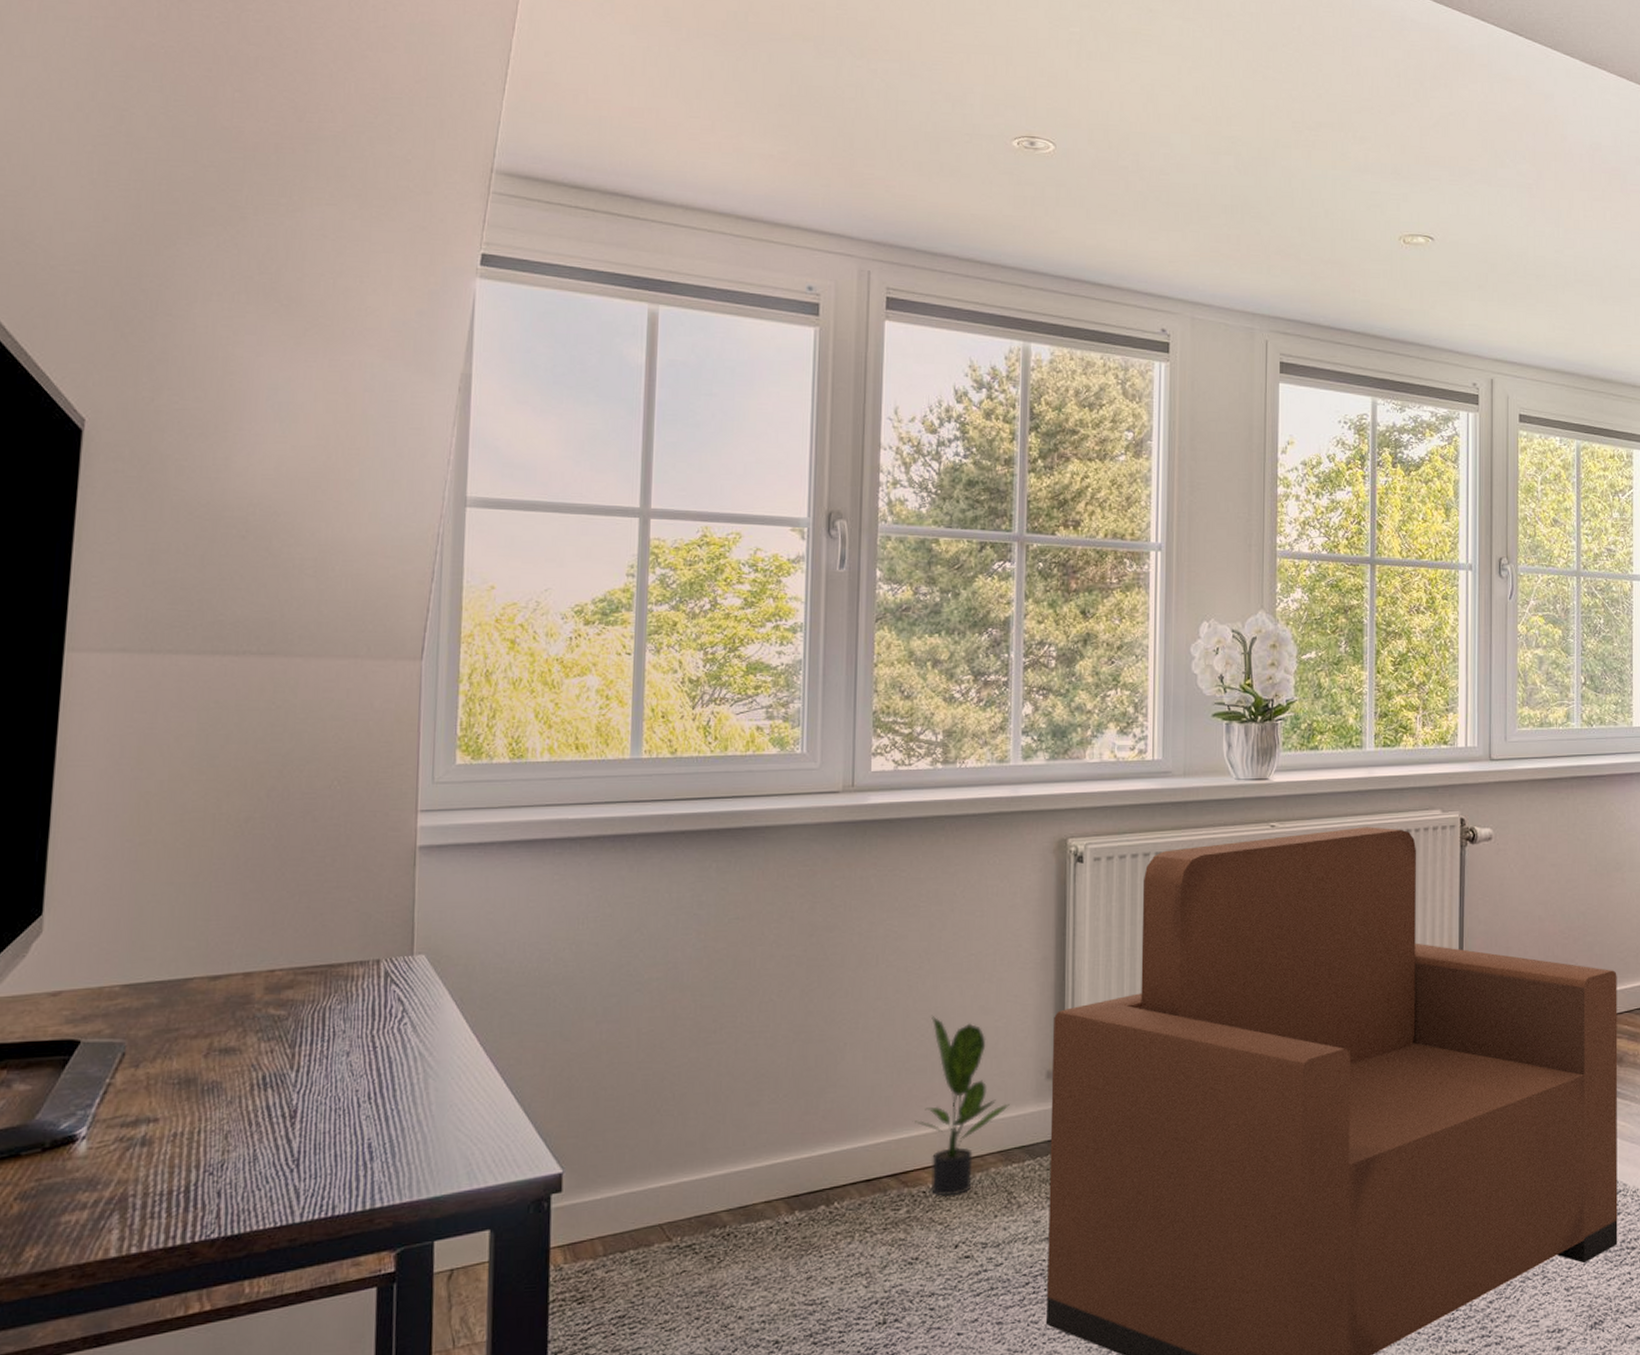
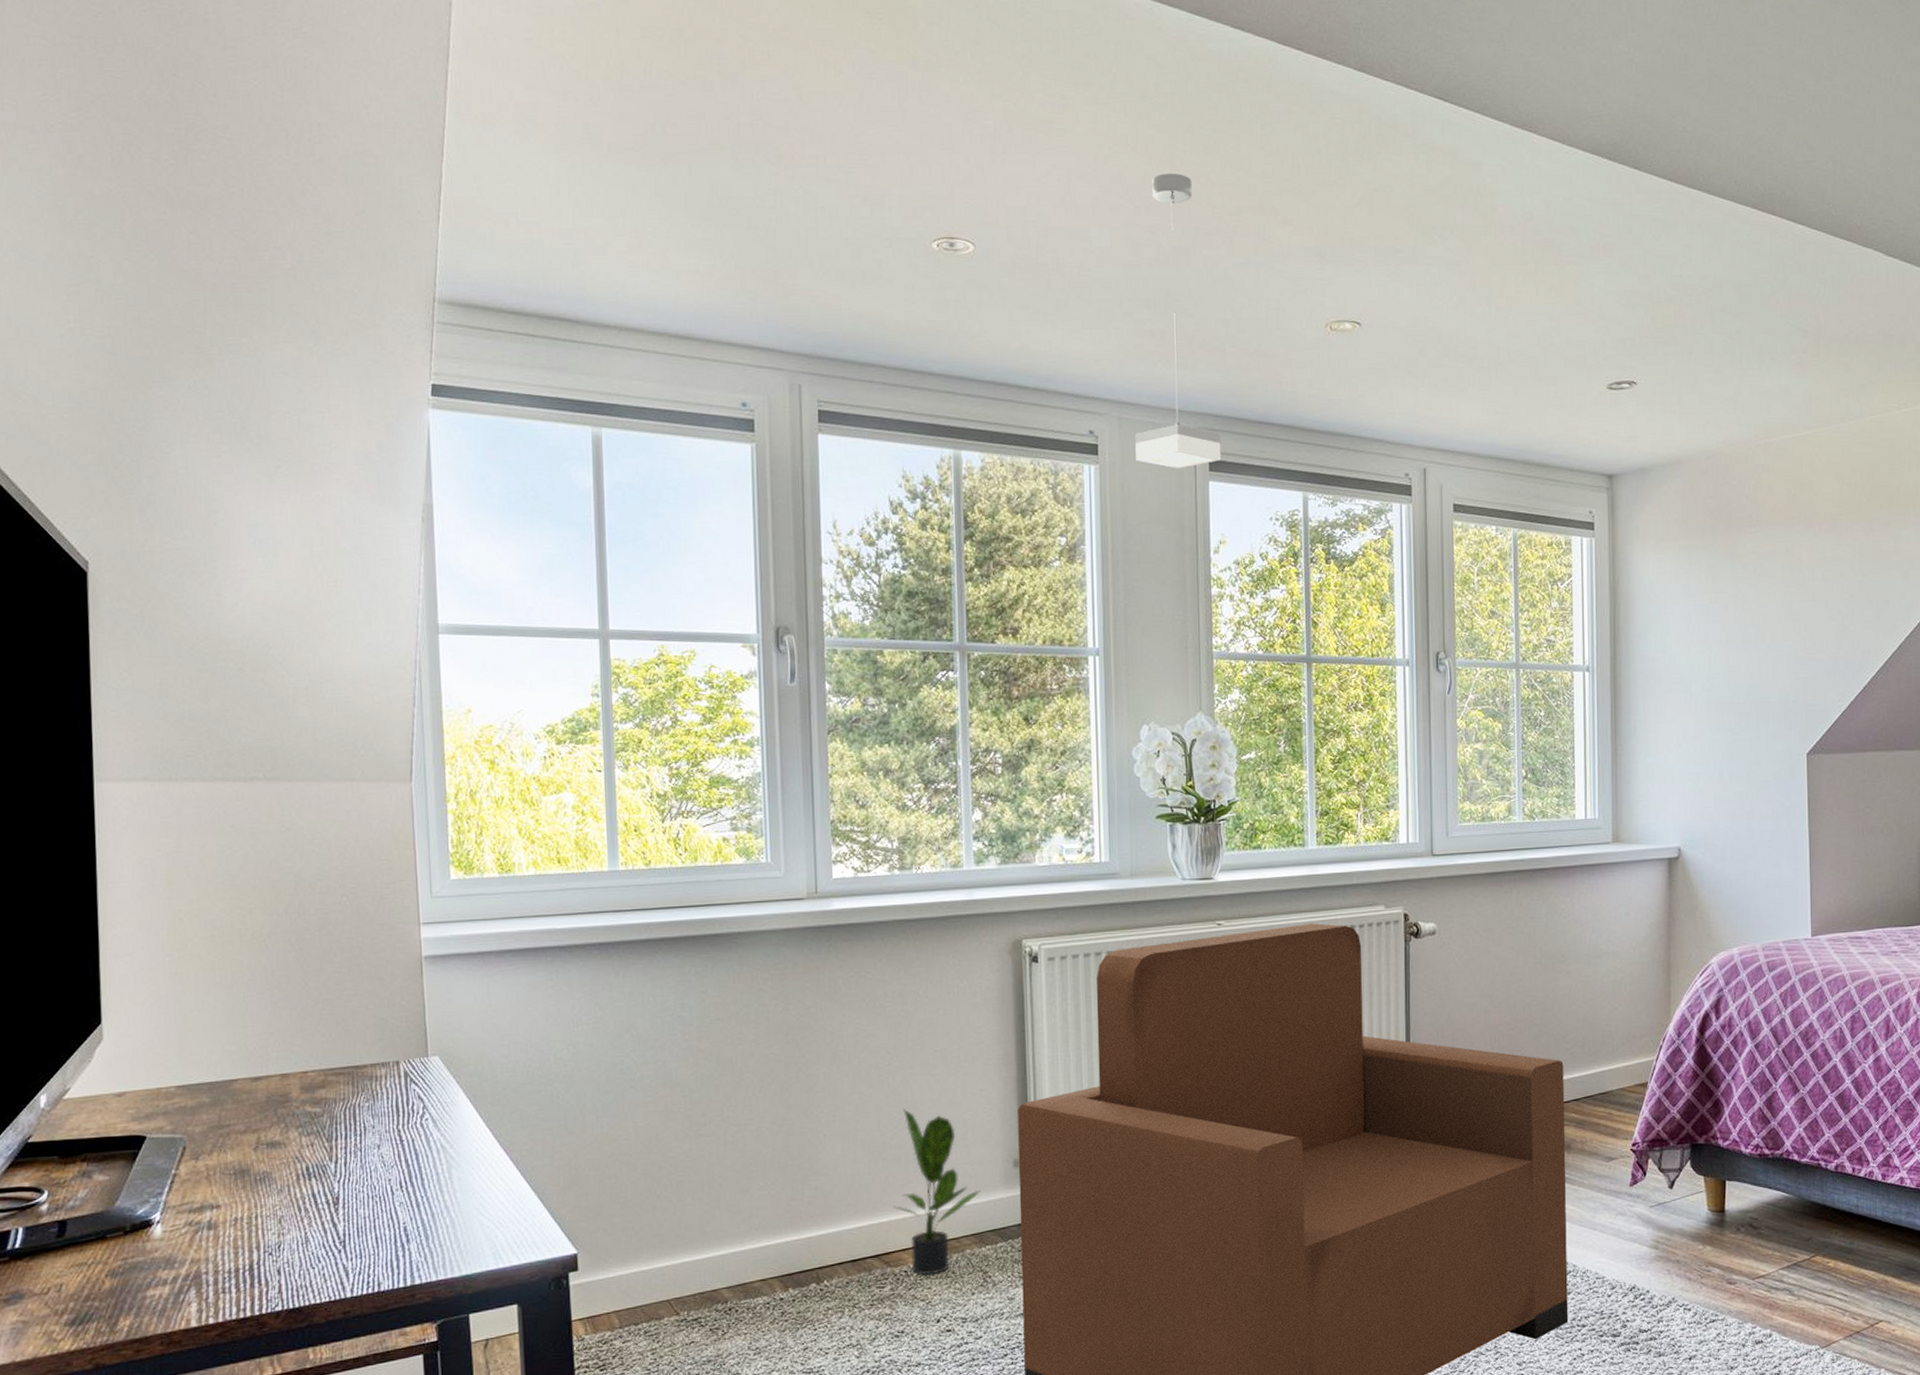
pendant lamp: none [1207,87,1293,370] -> present [1135,174,1221,469]

